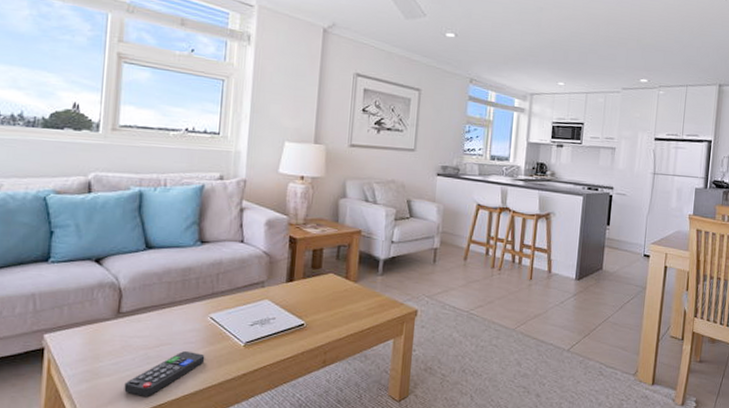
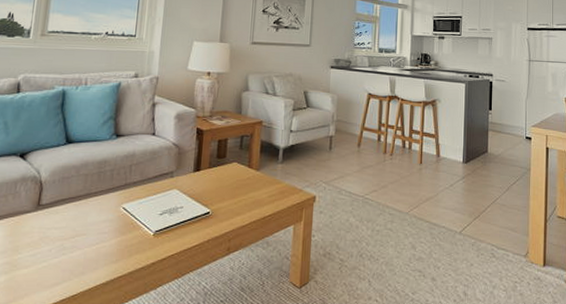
remote control: present [124,351,205,396] -> none [40,242,117,287]

